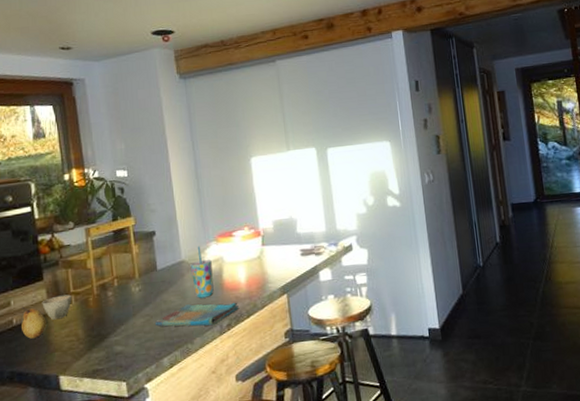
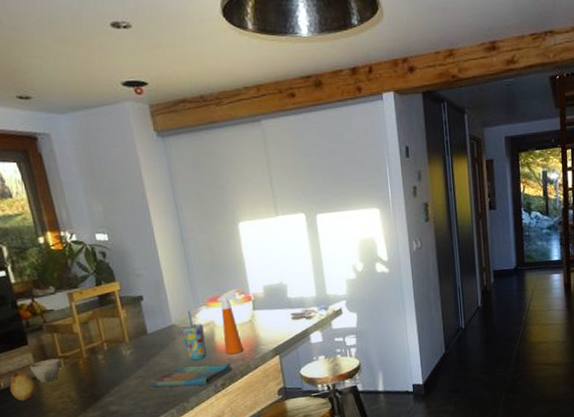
spray bottle: none [227,223,254,293] -> present [217,288,245,355]

